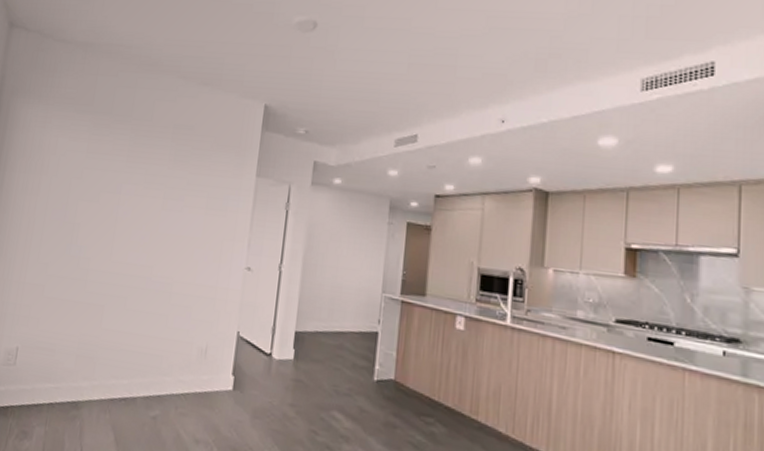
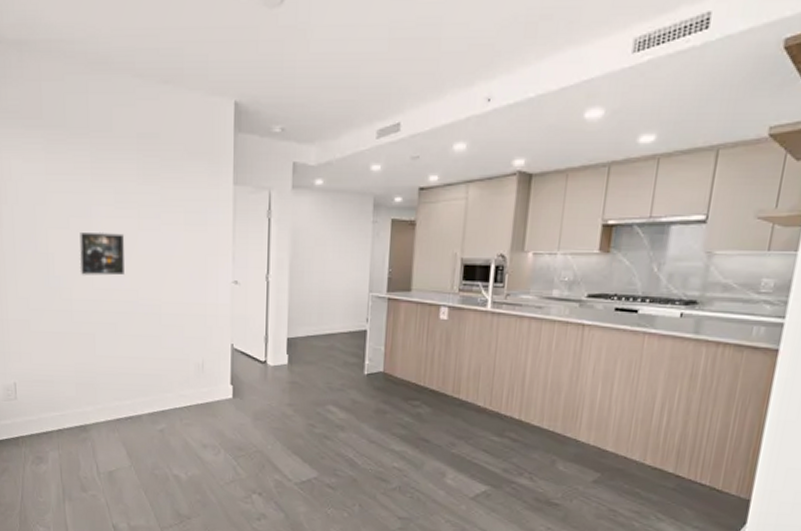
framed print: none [102,207,148,250] -> present [80,232,124,276]

